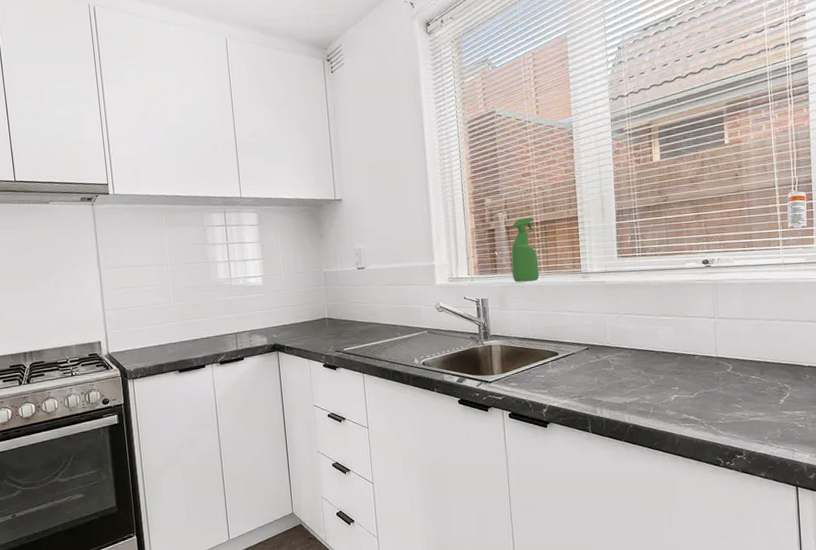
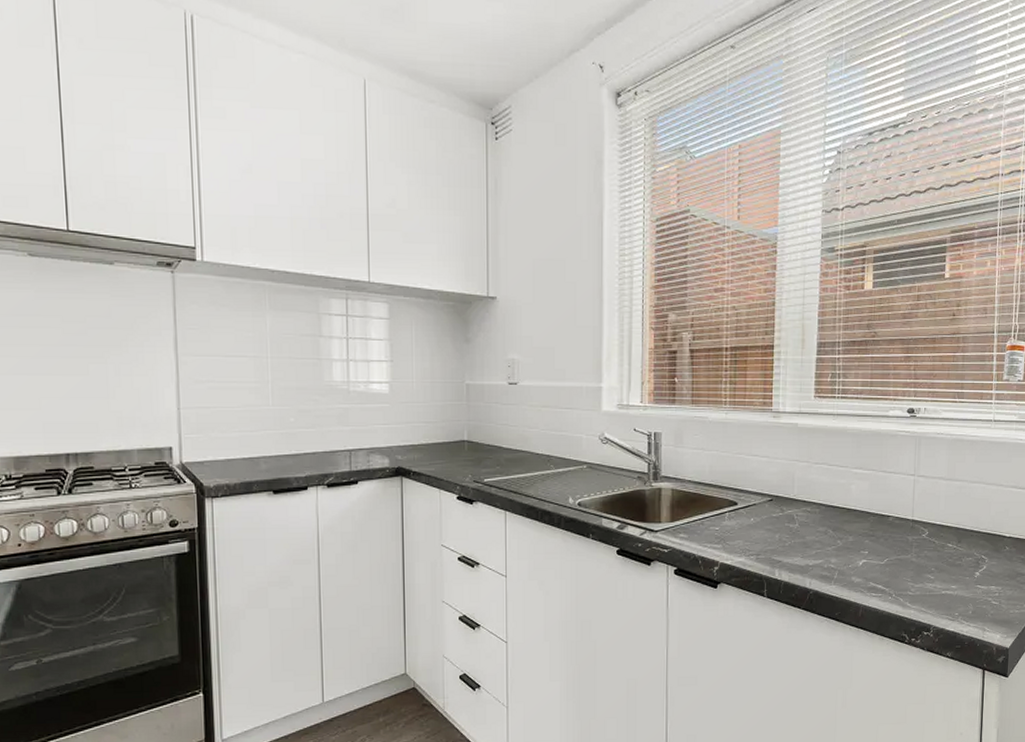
spray bottle: present [511,217,540,283] -> none [692,341,724,418]

